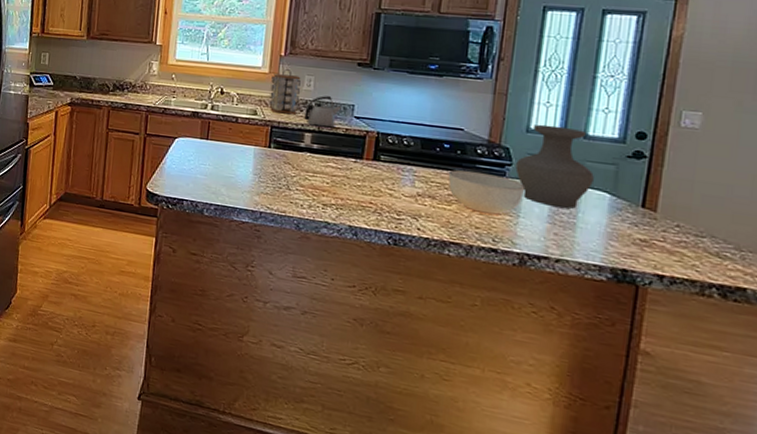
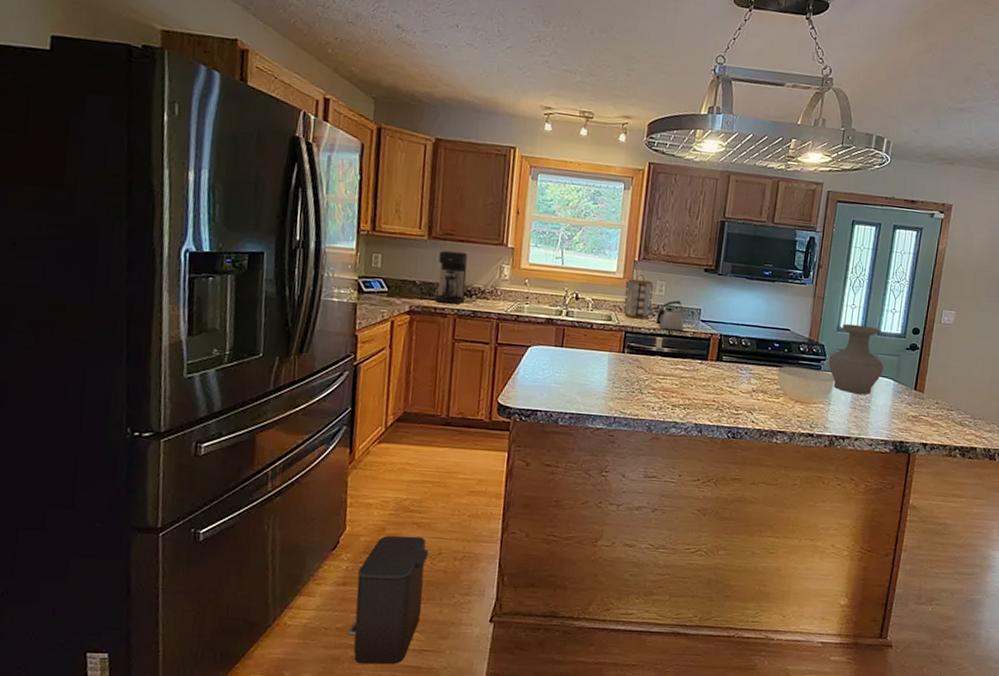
pedal bin: none [17,302,85,422] -> present [348,535,429,664]
coffee maker: none [92,49,120,97] -> present [434,251,468,304]

